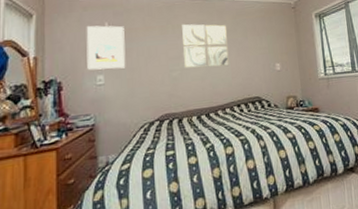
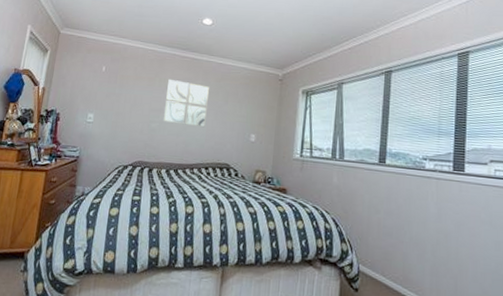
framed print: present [86,25,126,71] -> none [82,68,118,111]

